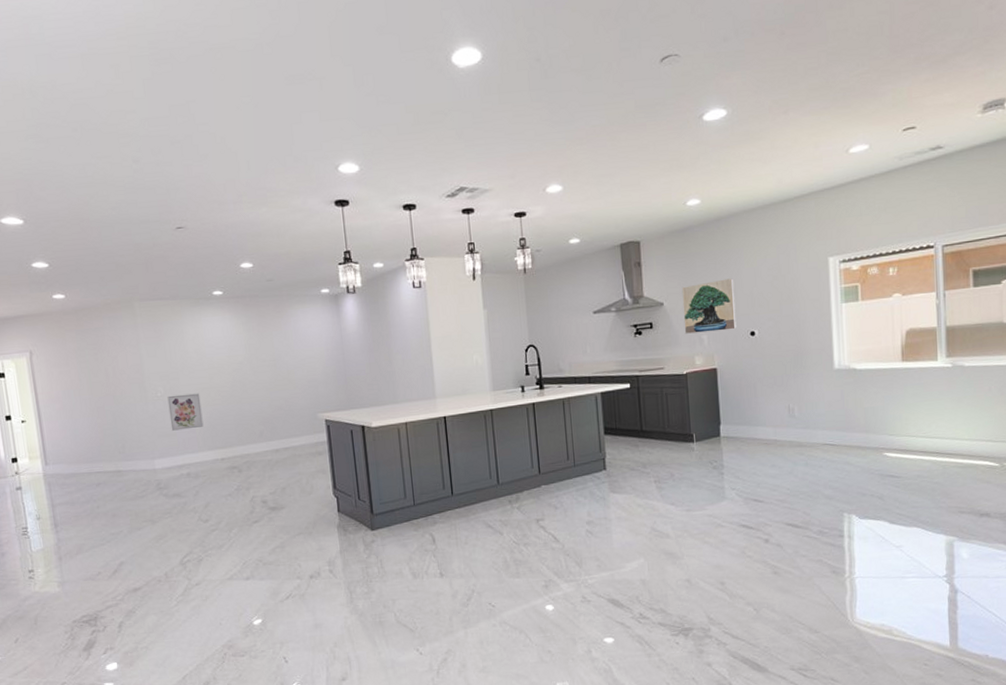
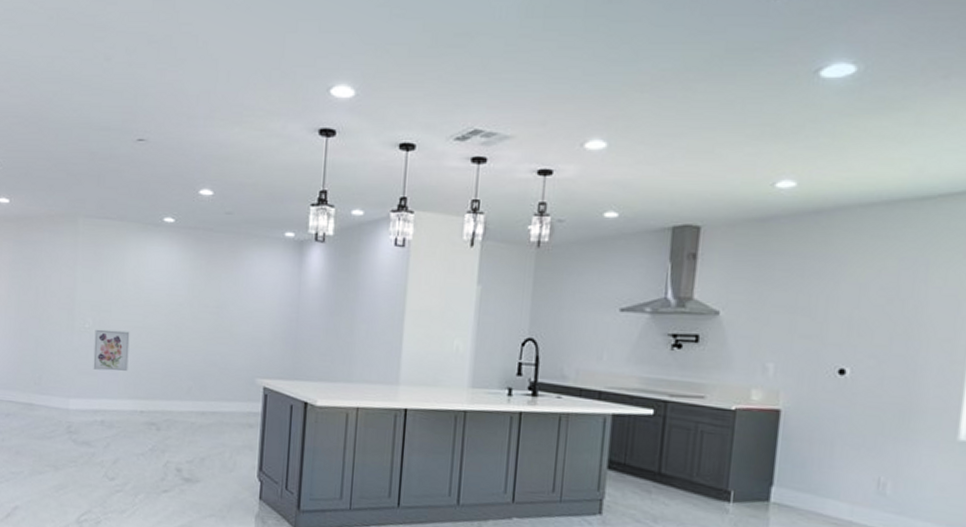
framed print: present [682,278,737,334] -> none [742,292,827,362]

